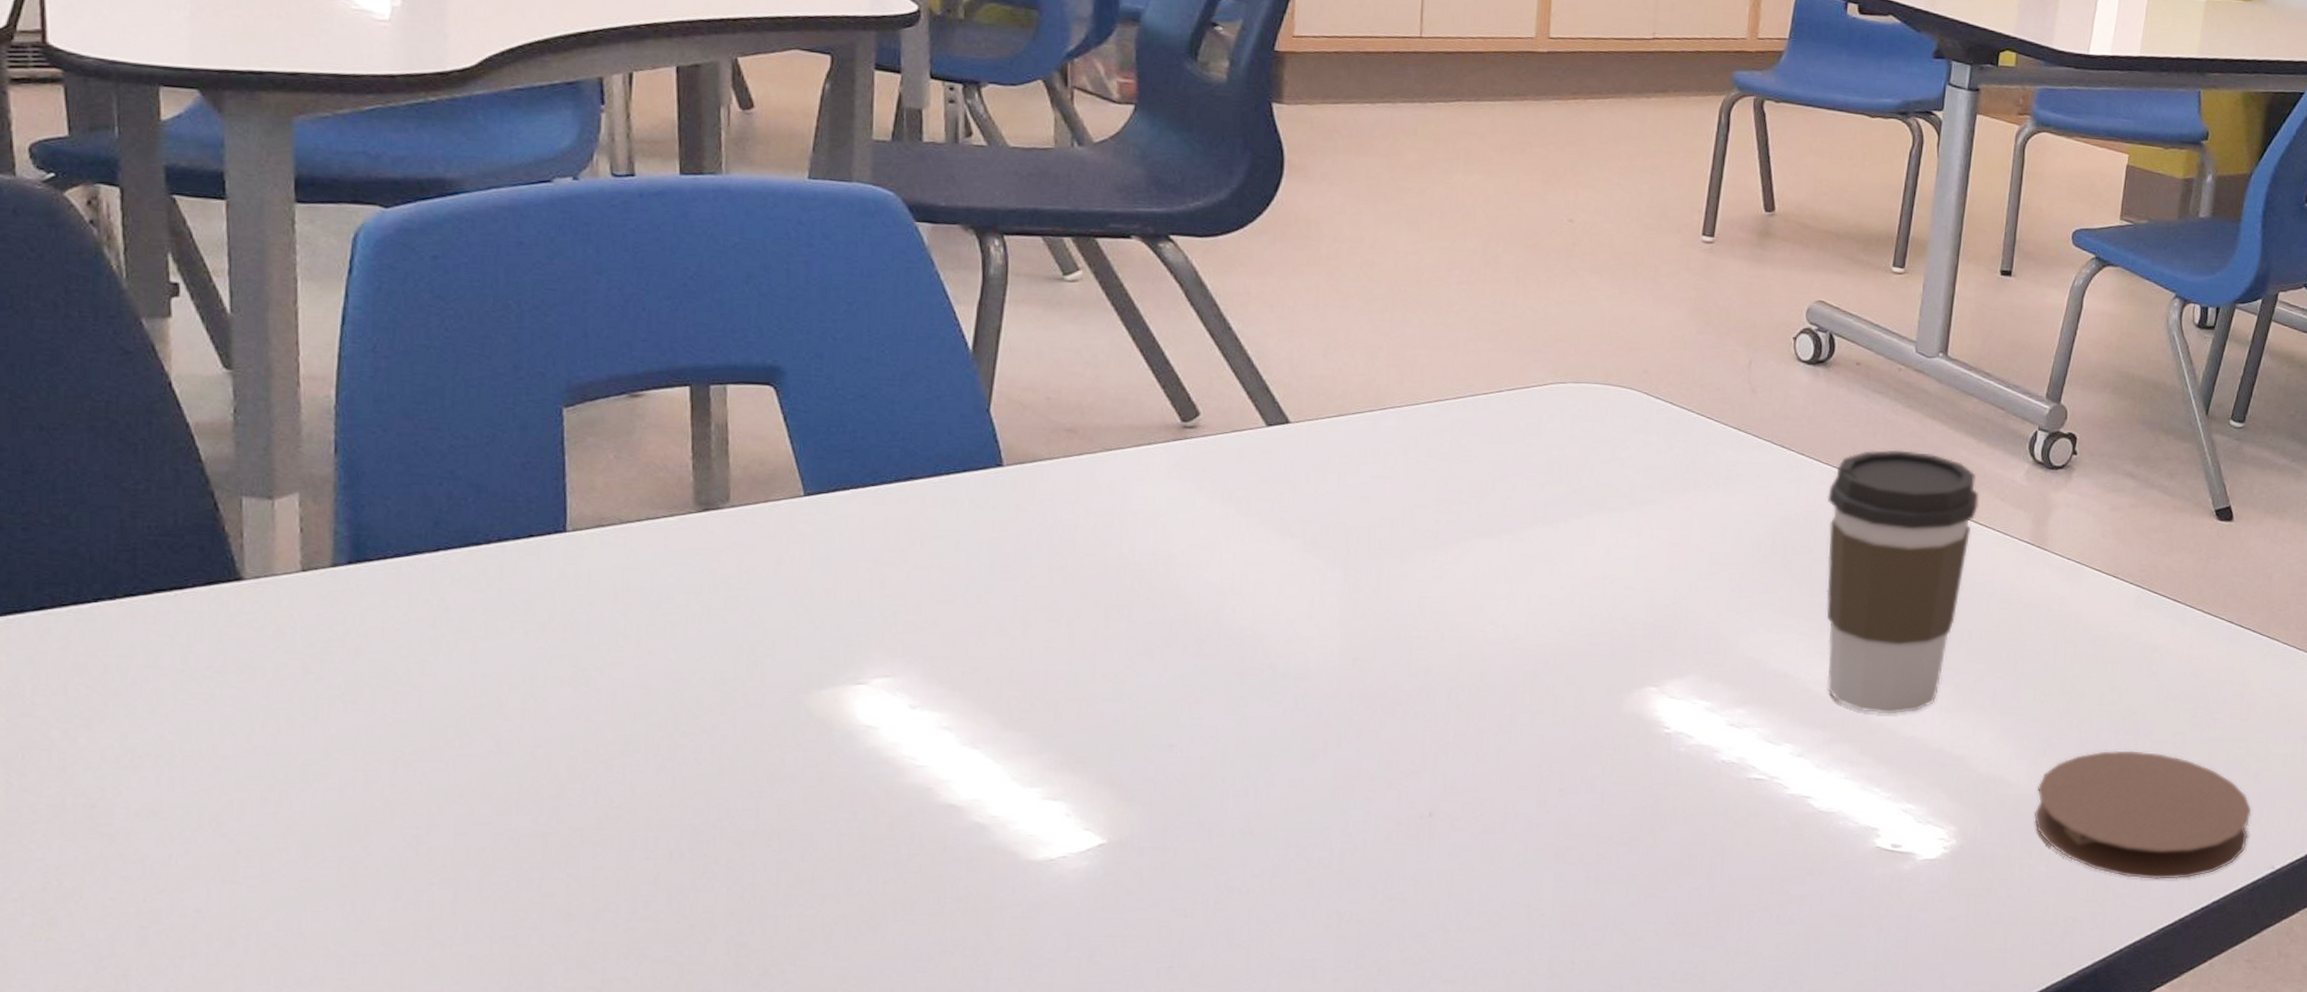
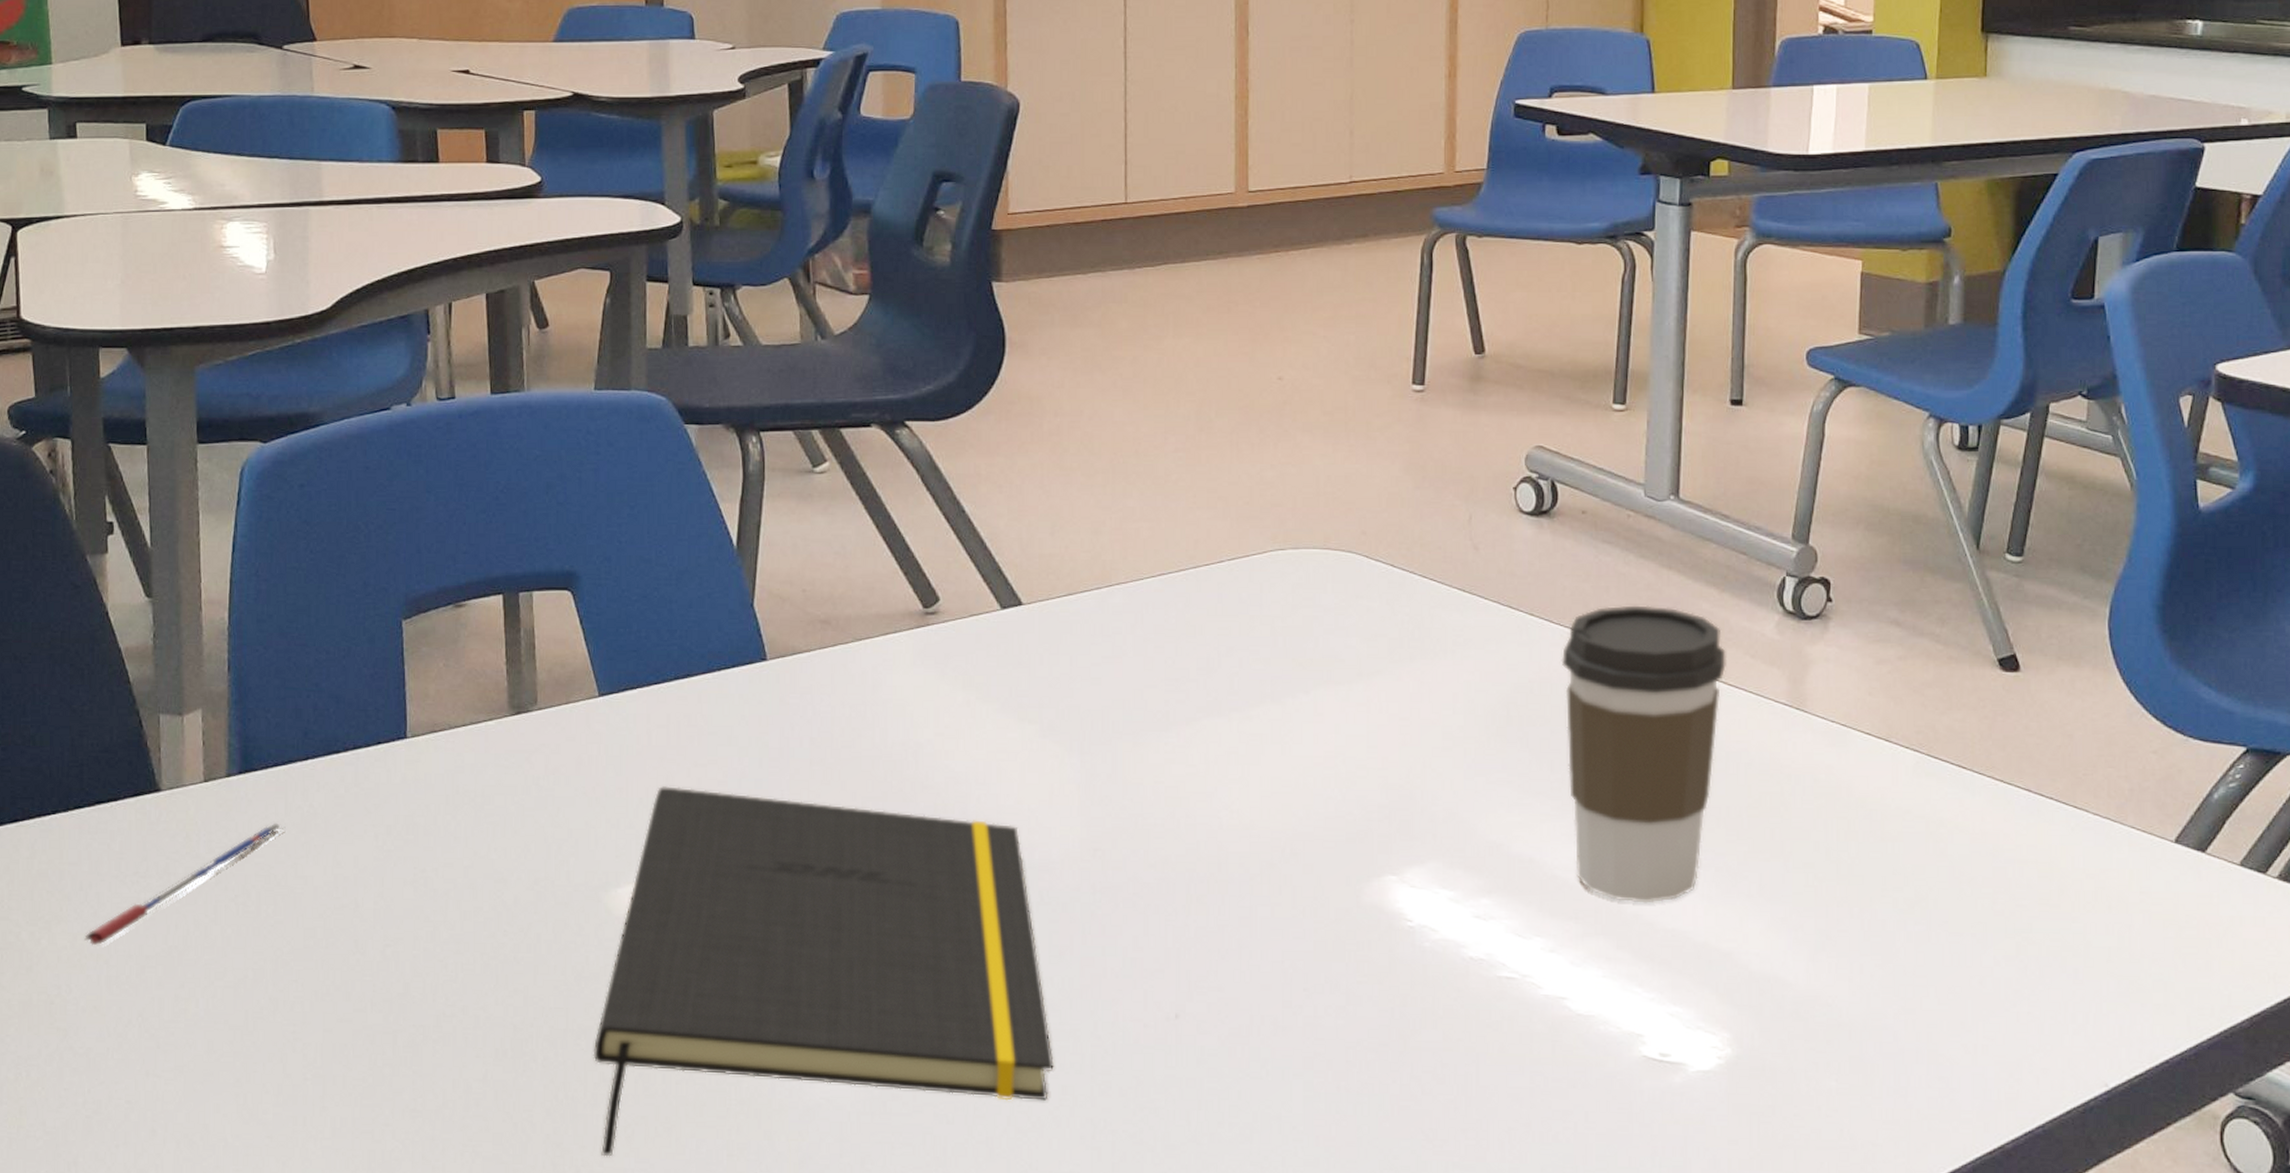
pen: none [138,617,409,746] -> present [84,823,286,946]
notepad: none [787,589,1301,956] -> present [593,786,1054,1157]
coaster: present [2034,750,2252,879] -> none [1817,943,2074,1098]

